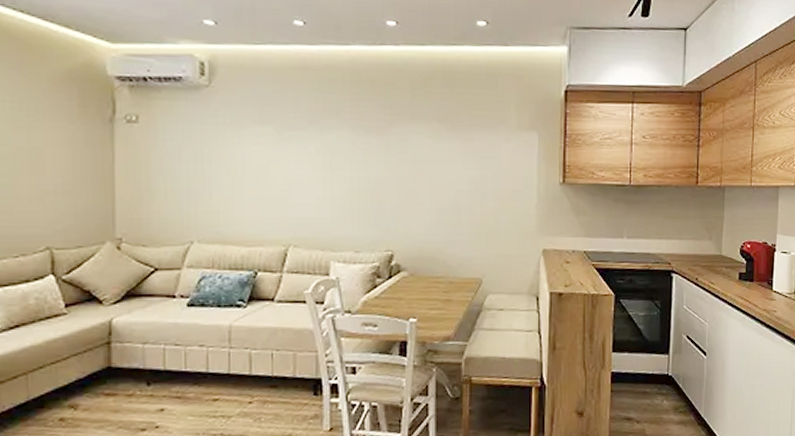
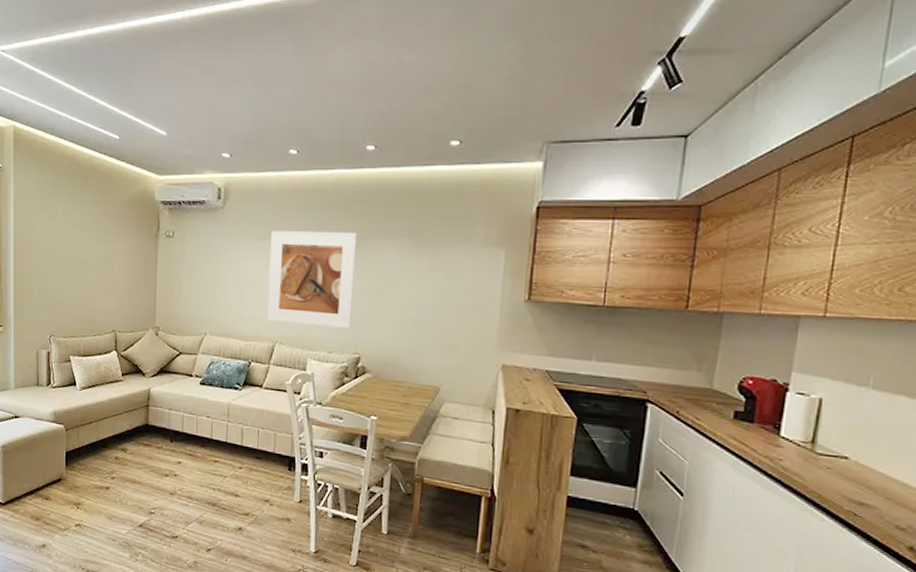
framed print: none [274,113,382,224] -> present [266,230,357,329]

